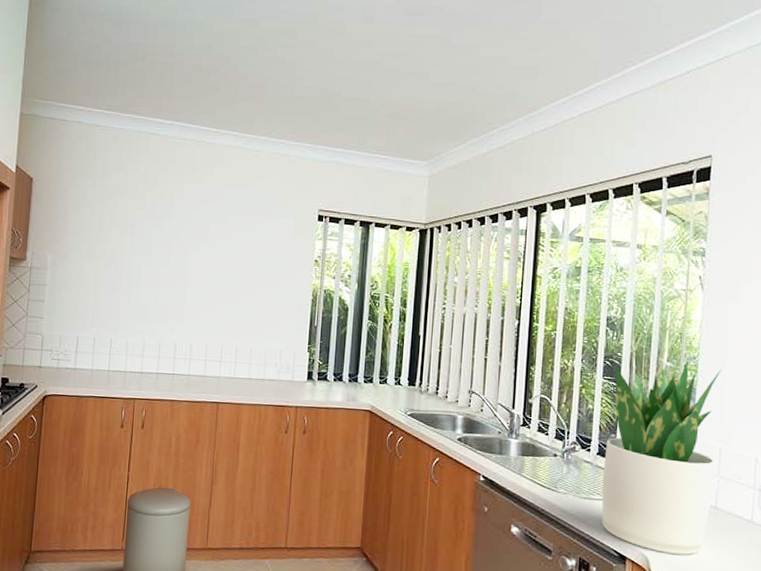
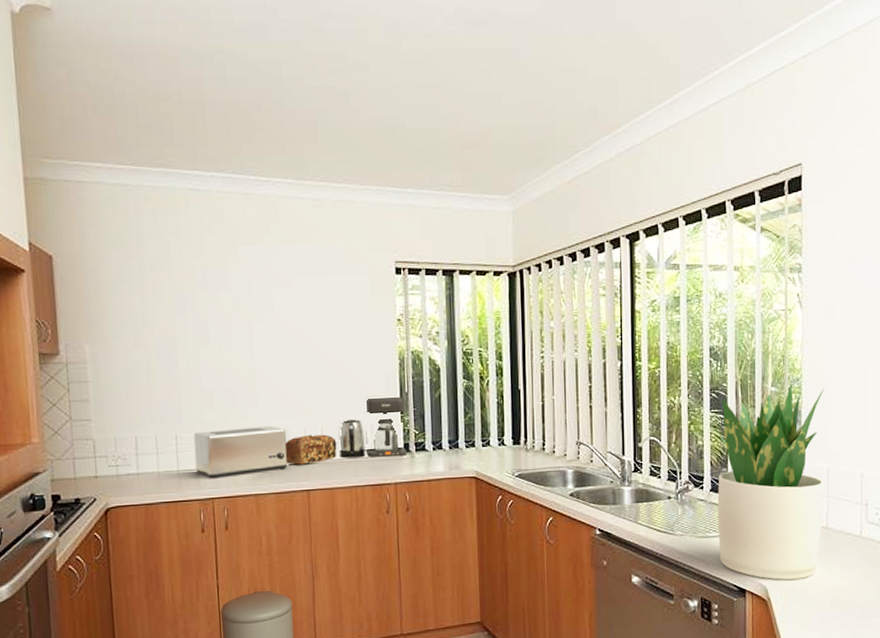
toaster: none [123,338,206,382] -> present [193,425,288,479]
bread loaf: none [201,353,248,380] -> present [285,434,337,465]
kettle: none [248,343,274,380] -> present [338,418,365,459]
coffee maker: none [272,325,312,384] -> present [365,396,408,458]

